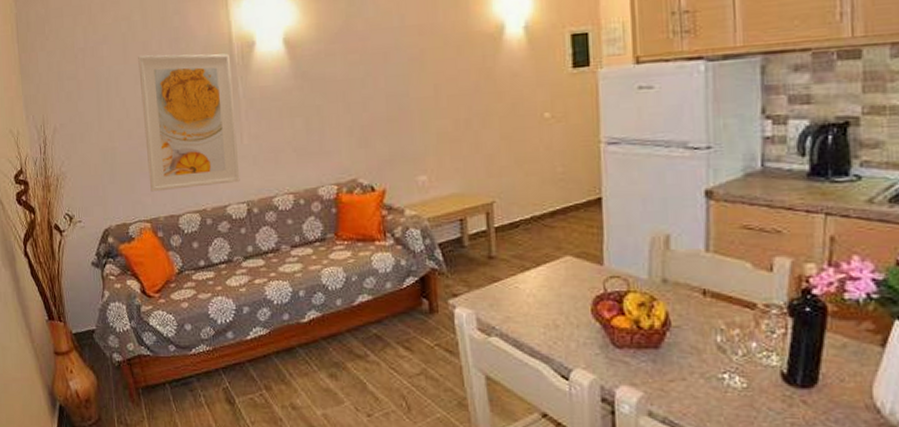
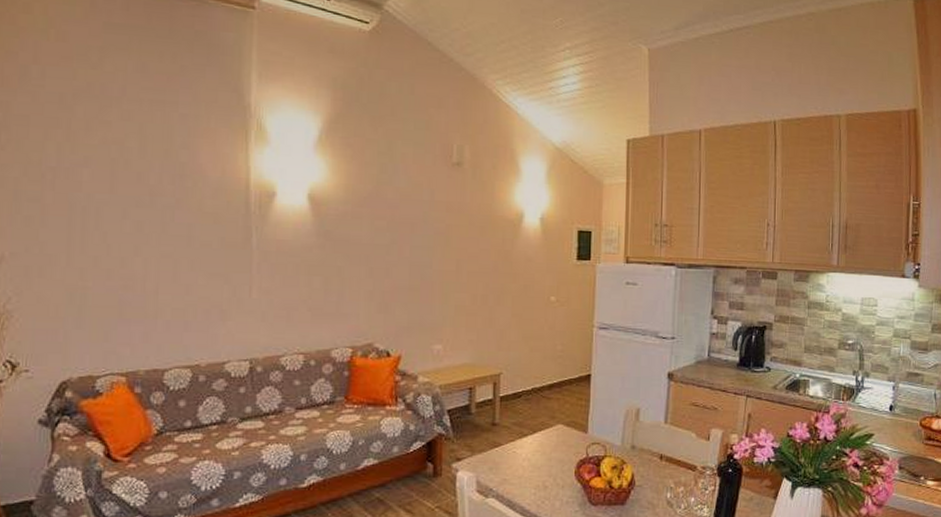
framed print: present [138,53,240,192] -> none [128,186,245,342]

